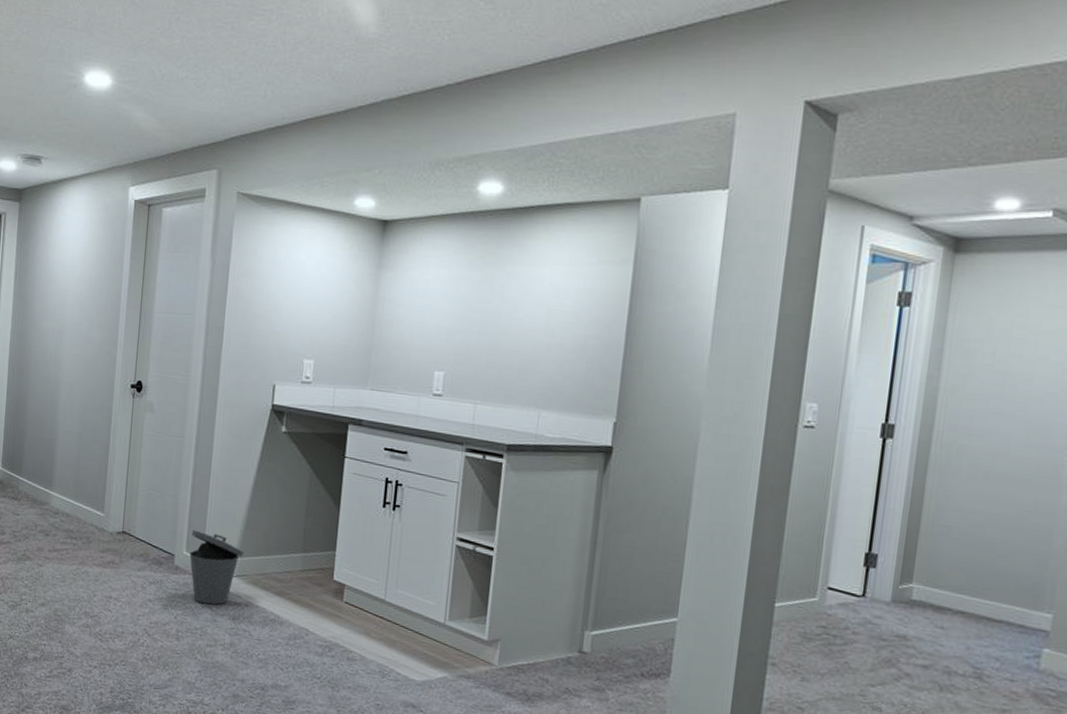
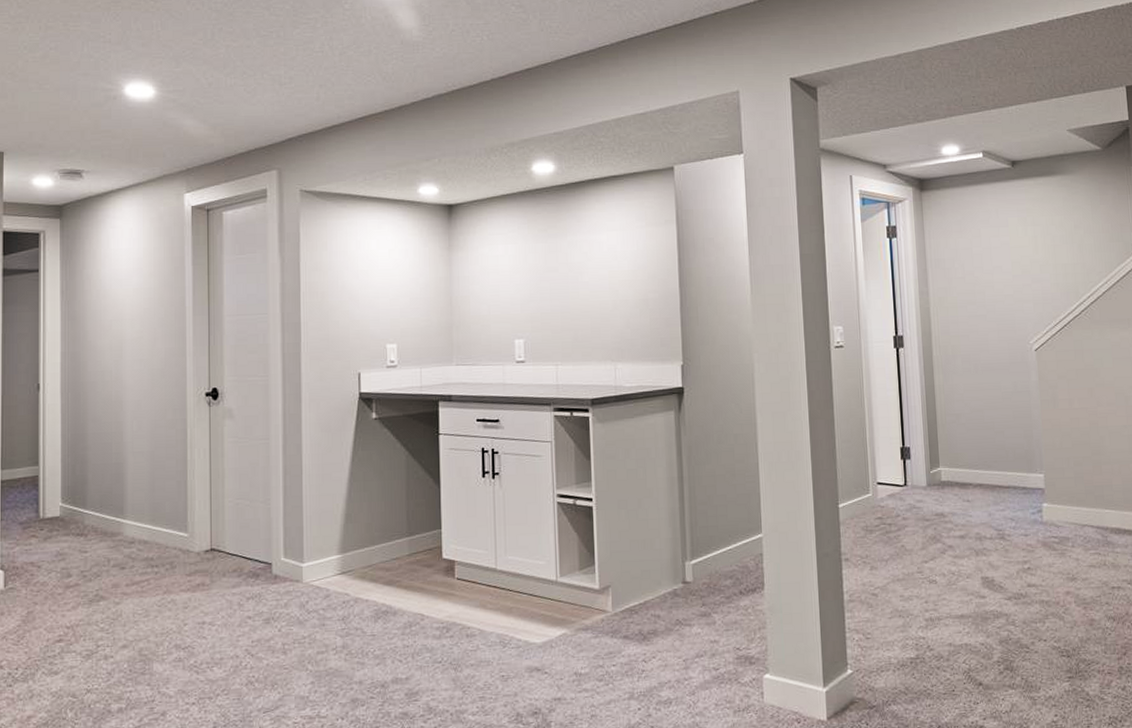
trash can: present [189,530,244,605] -> none [288,533,347,609]

